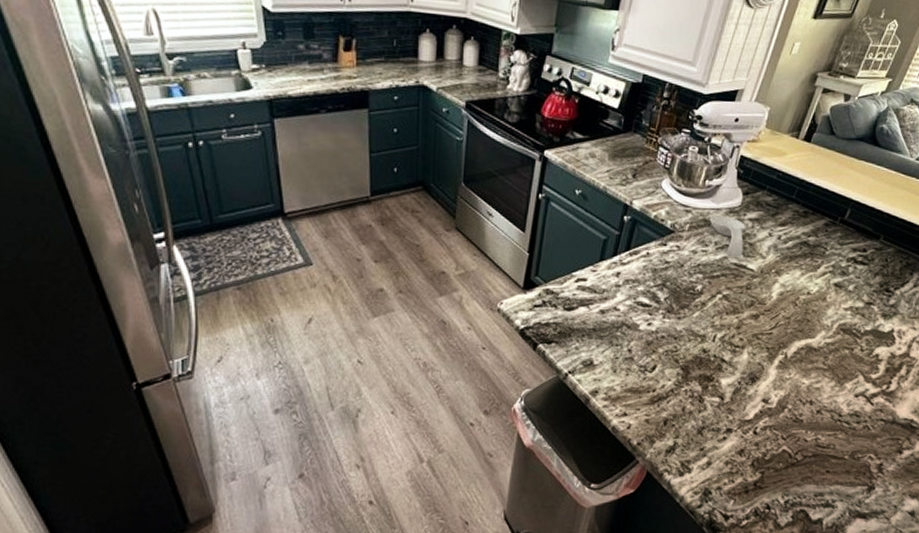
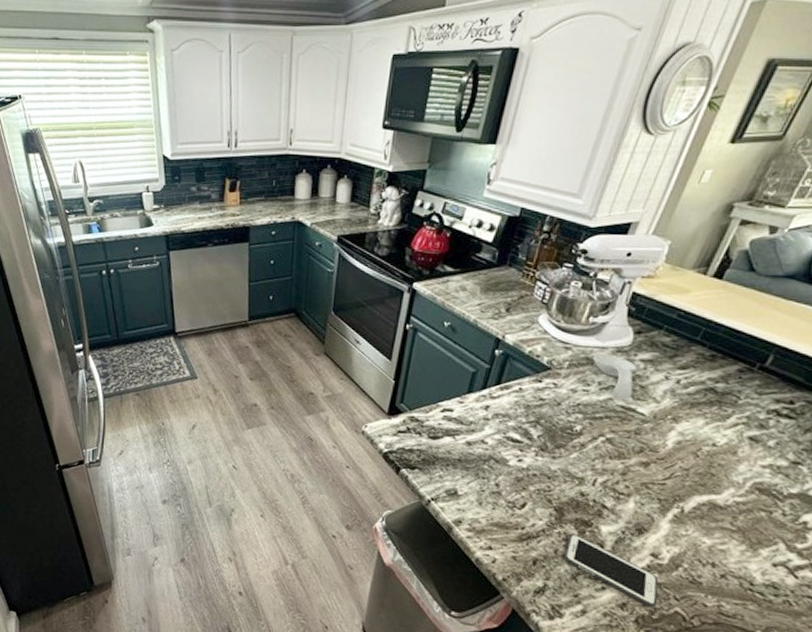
cell phone: none [691,390,769,450] -> present [564,533,659,608]

